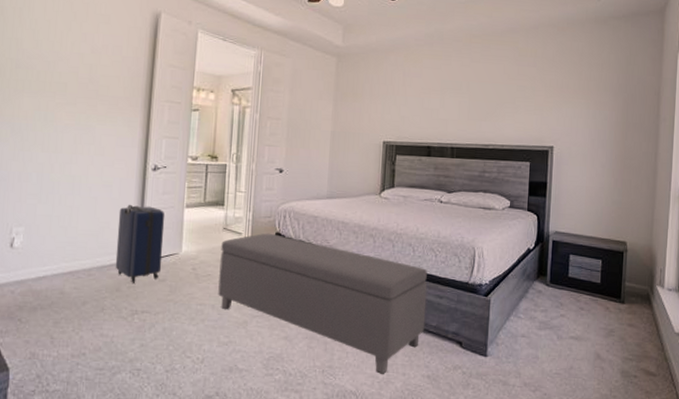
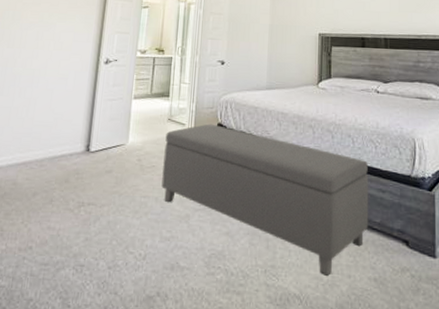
suitcase: present [115,204,165,283] -> none [65,96,114,174]

